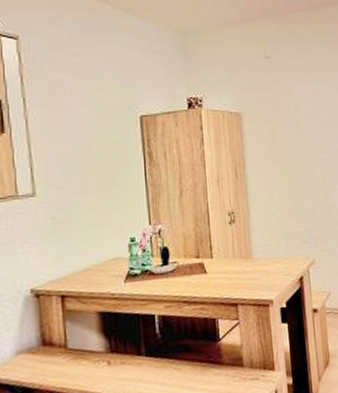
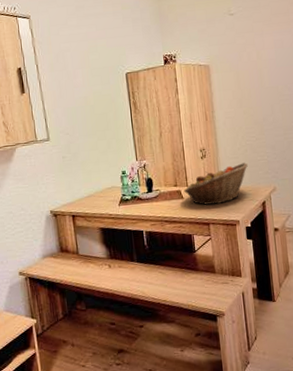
fruit basket: none [207,230,284,281] -> present [183,162,248,205]

